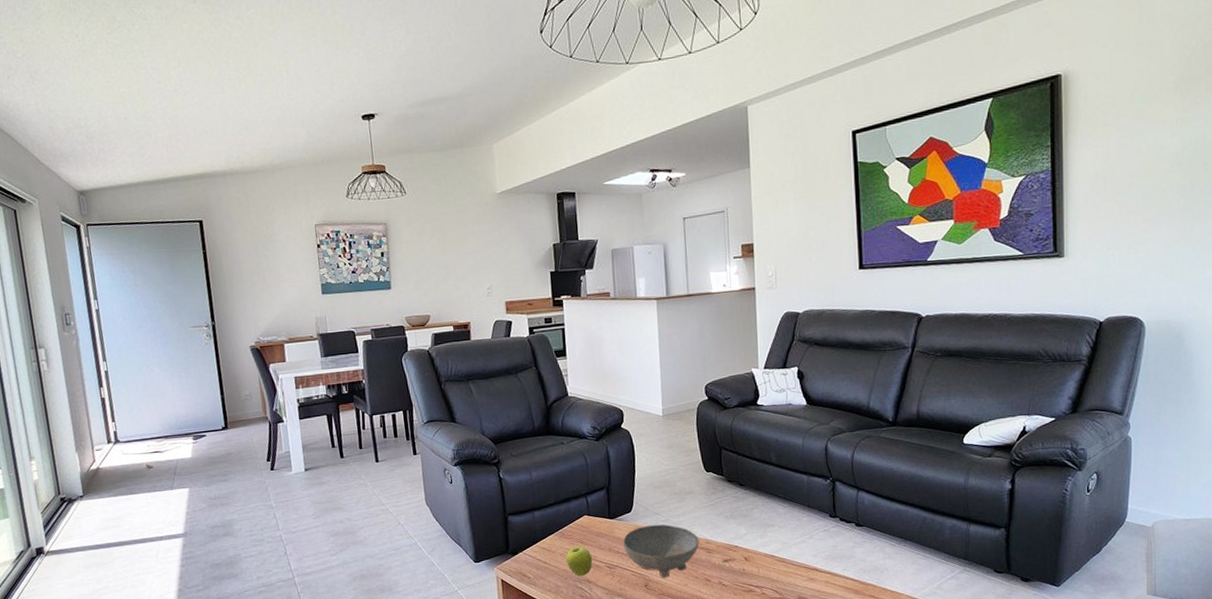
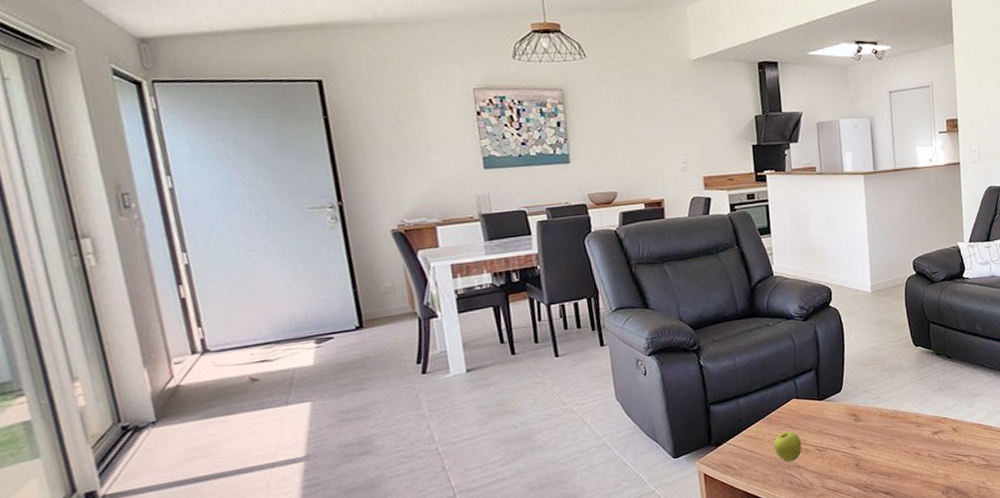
bowl: present [623,524,699,578] -> none [833,401,909,456]

